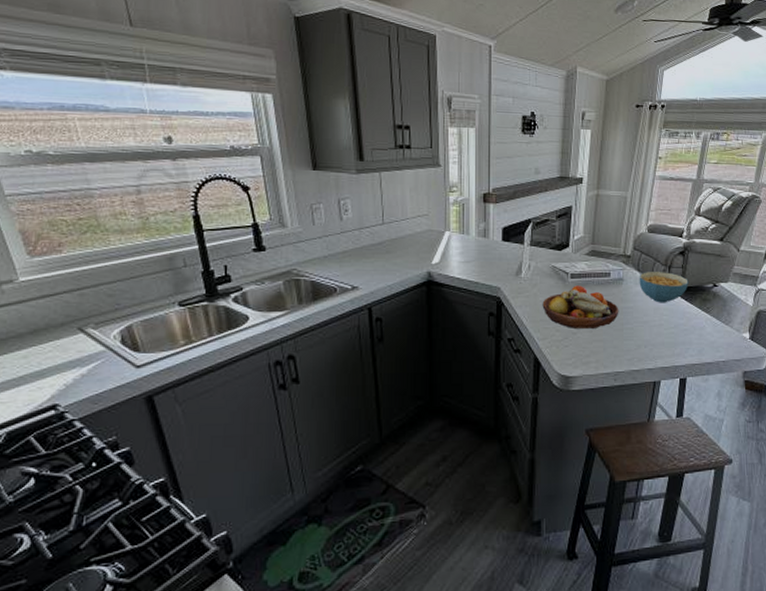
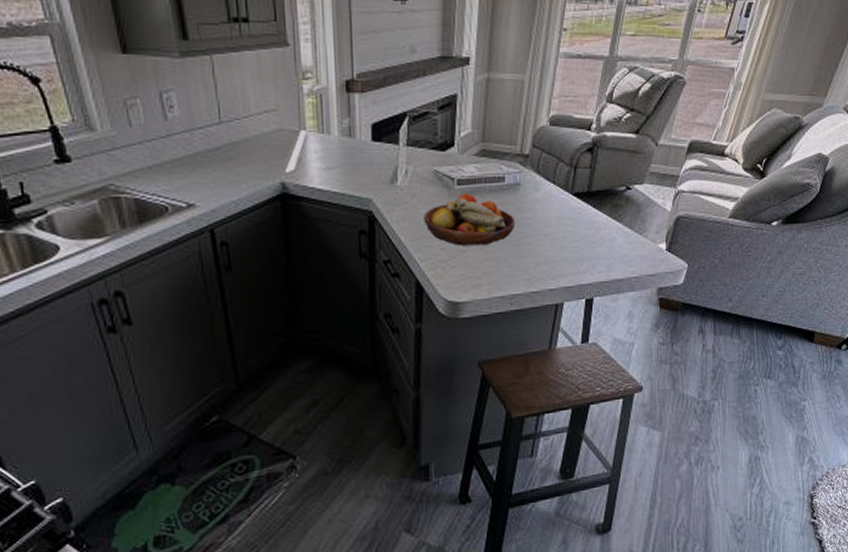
cereal bowl: present [639,272,689,303] -> none [539,174,597,212]

